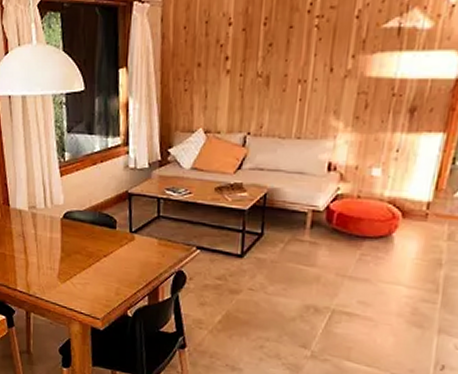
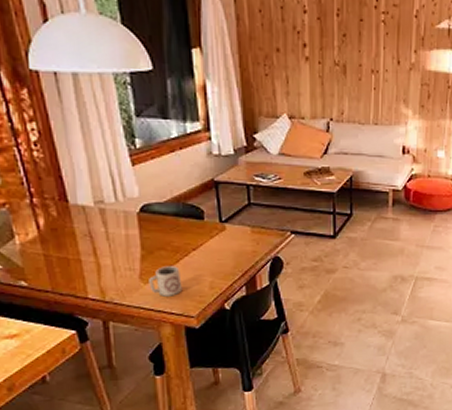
cup: none [65,269,92,298] -> present [149,266,183,297]

